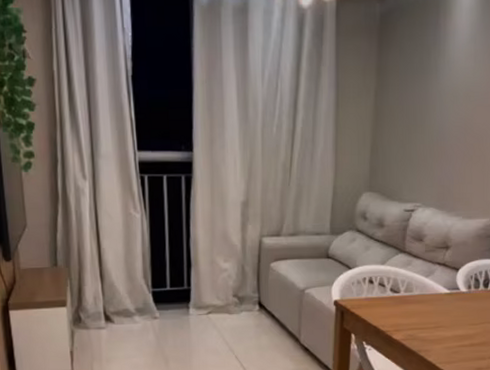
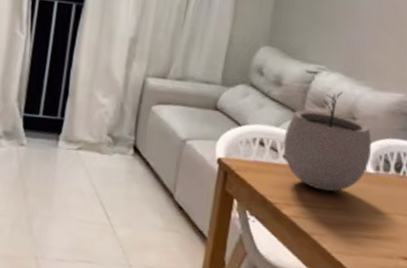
plant pot: none [389,224,463,314] -> present [283,91,372,192]

